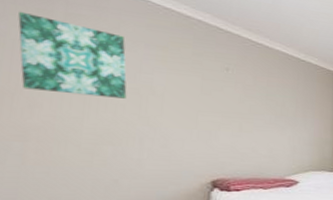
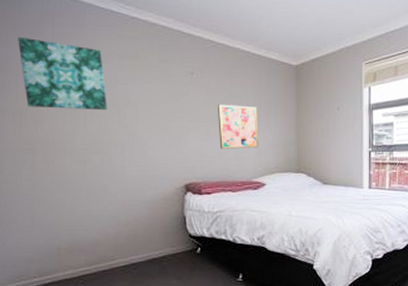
wall art: none [252,102,294,147] -> present [218,105,259,149]

